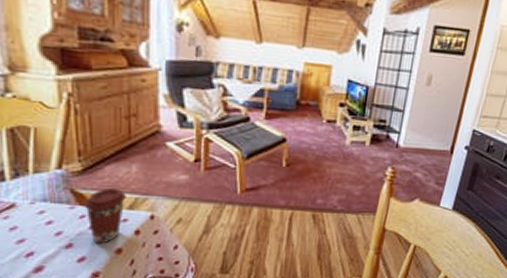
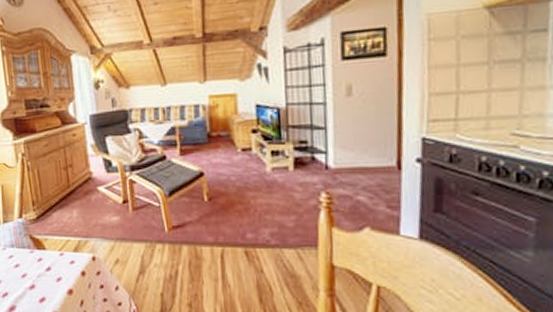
coffee cup: present [84,188,126,244] -> none [40,233,71,285]

